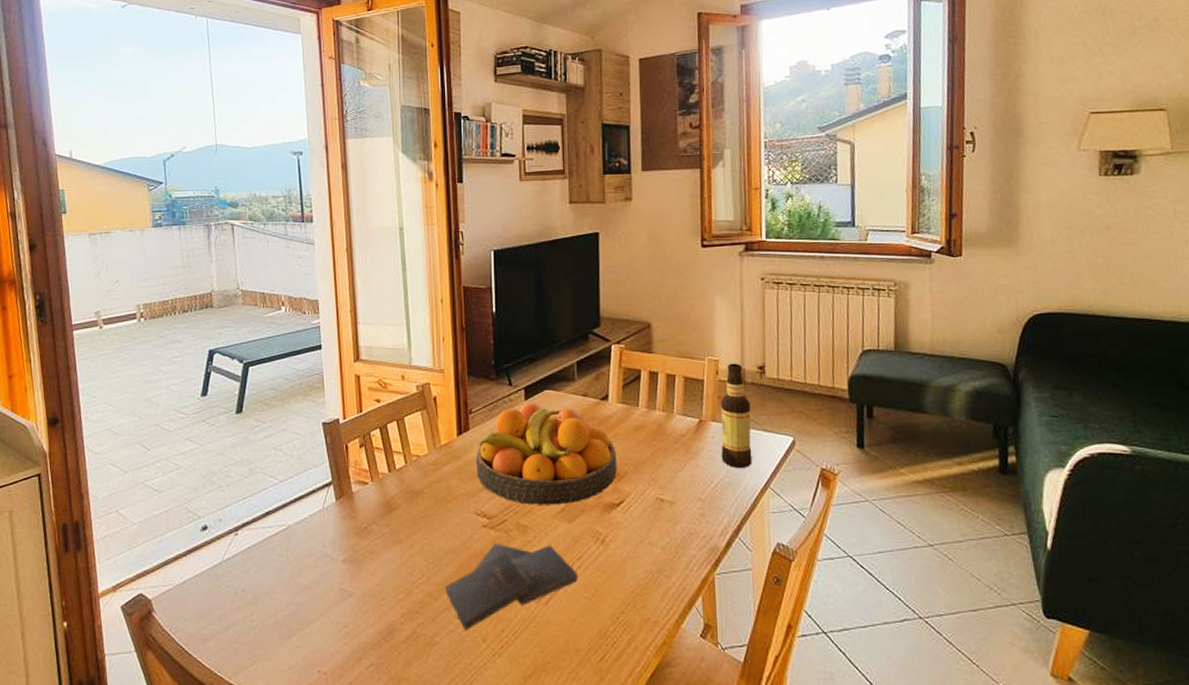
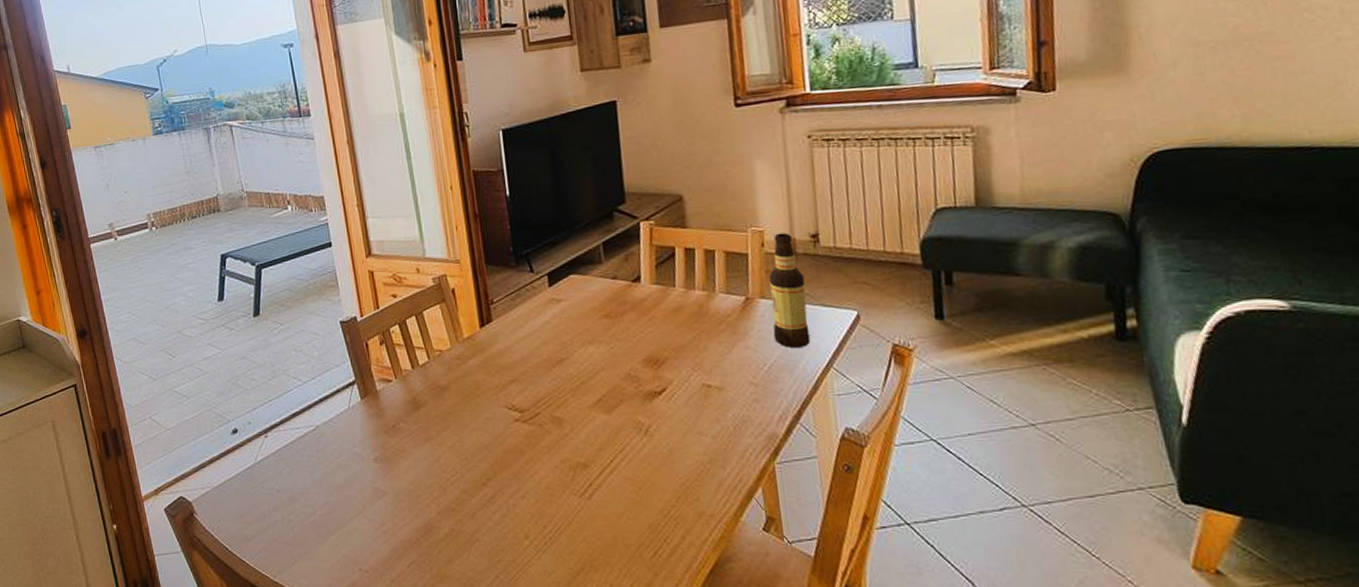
book: present [445,543,578,631] -> none [481,437,622,528]
fruit bowl: present [476,403,617,505] -> none [501,289,657,397]

